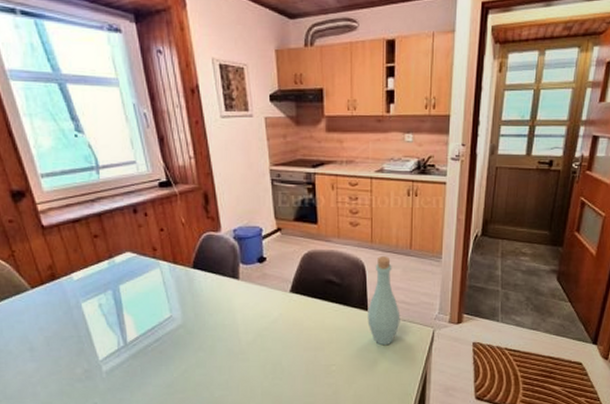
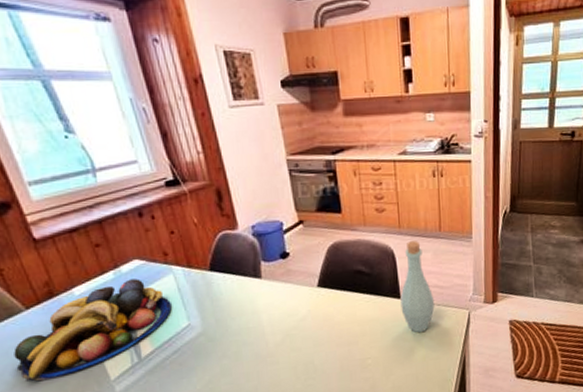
fruit bowl: none [18,270,156,355] -> present [13,279,172,381]

